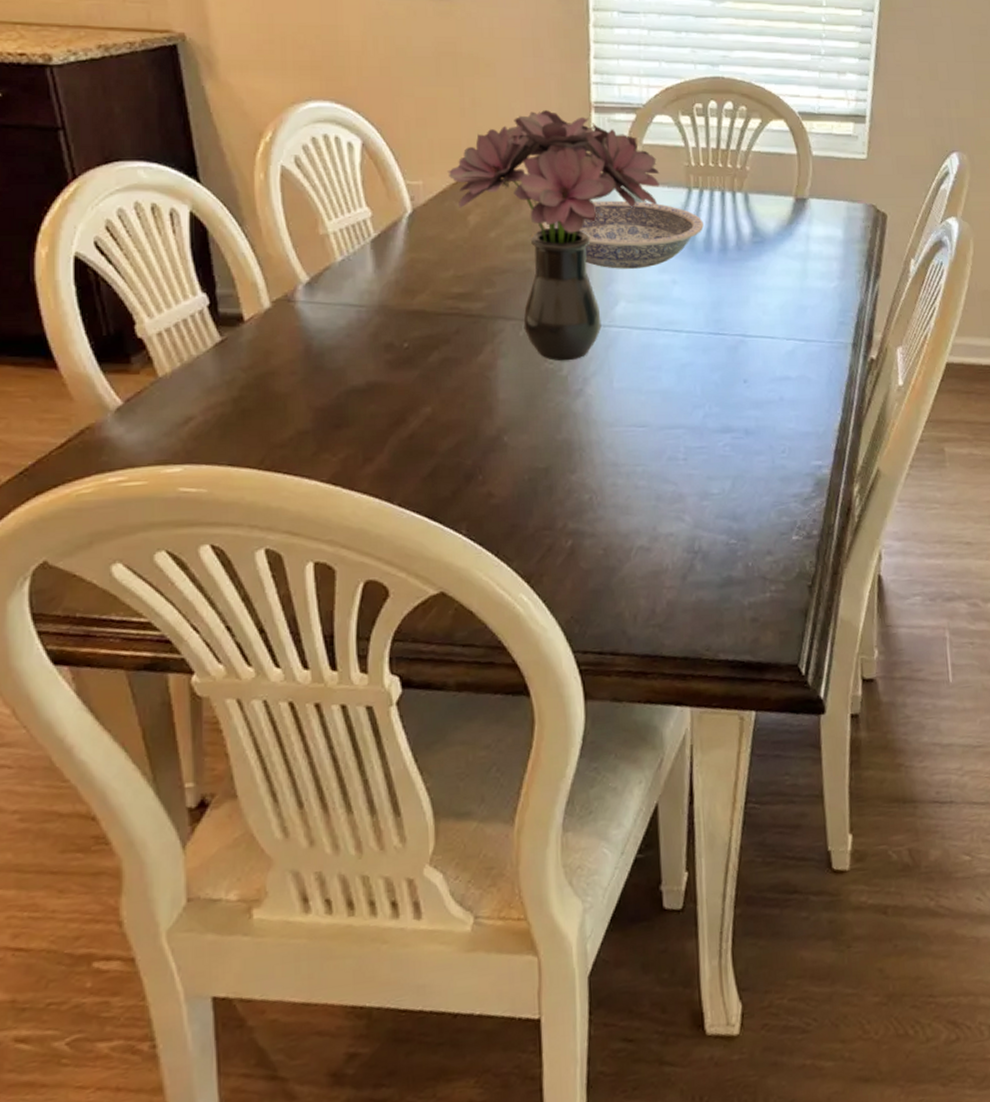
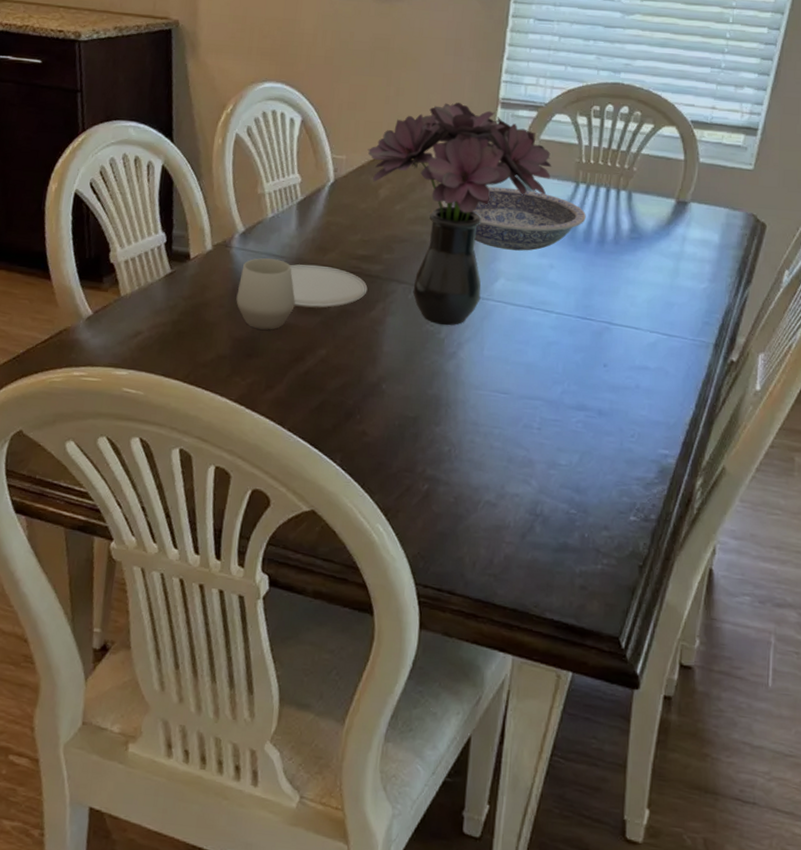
cup: none [311,309,385,394] -> present [236,258,295,330]
plate: none [372,310,471,362] -> present [289,264,368,309]

